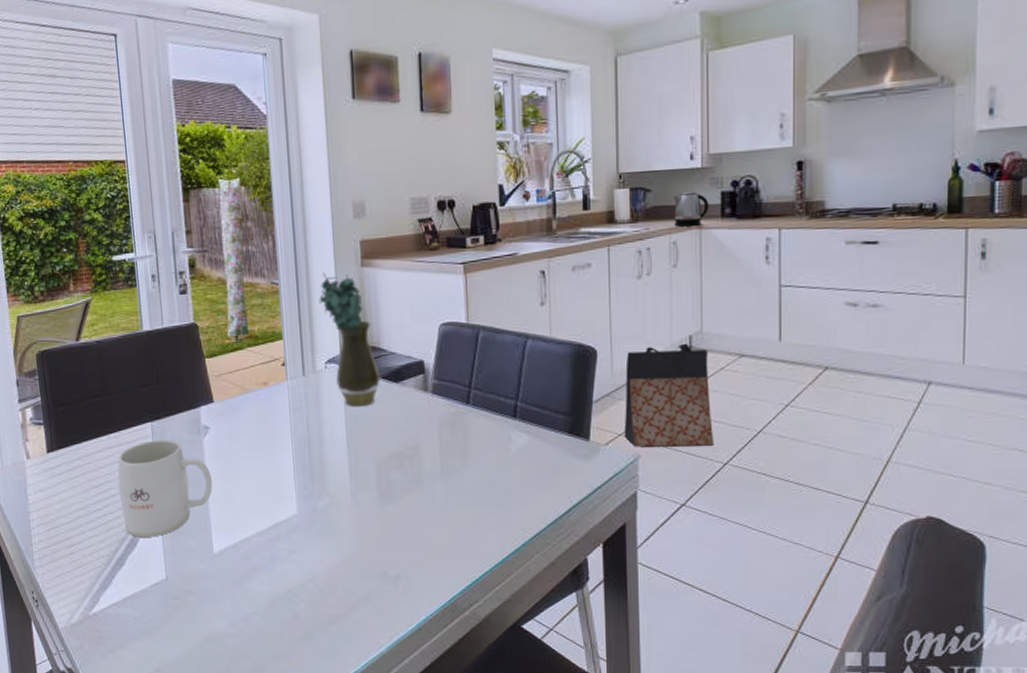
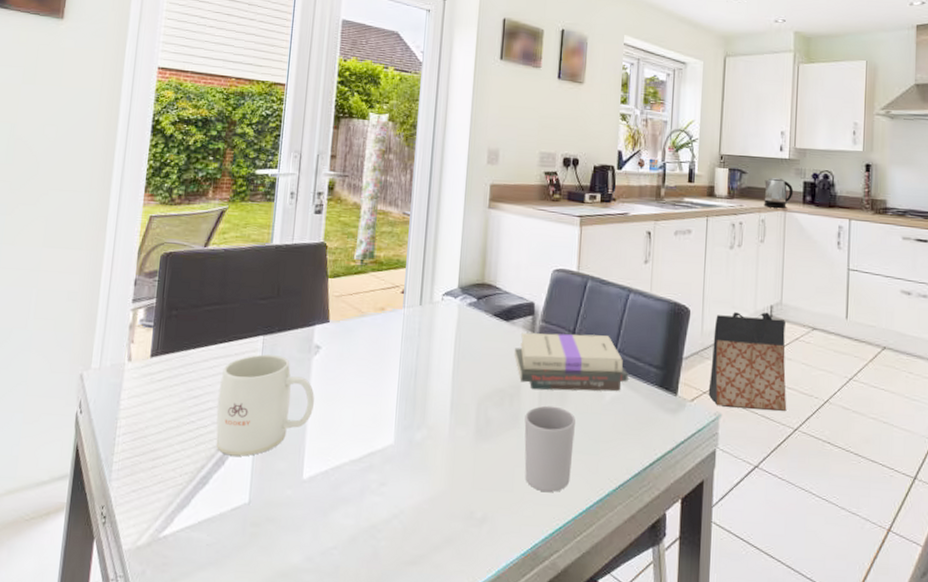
vase: present [319,273,380,406] -> none [445,210,492,341]
books: none [408,387,534,449] -> present [513,332,629,391]
mug: none [427,463,483,548] -> present [524,405,575,493]

